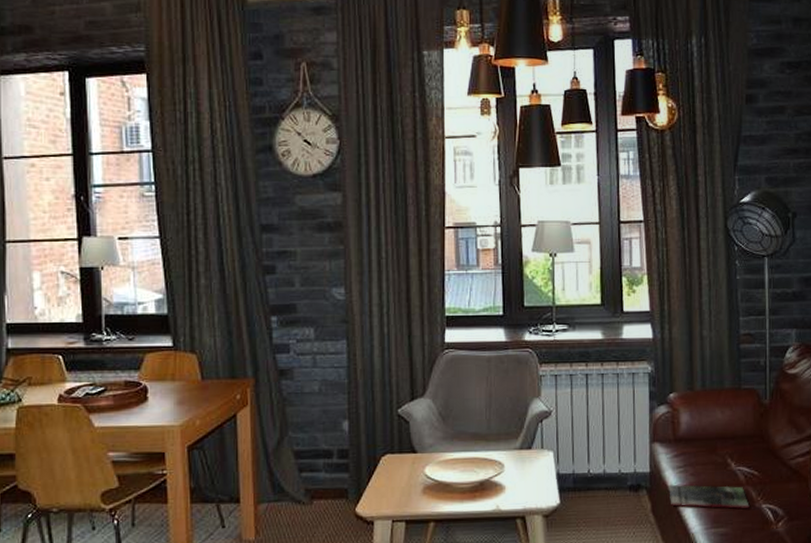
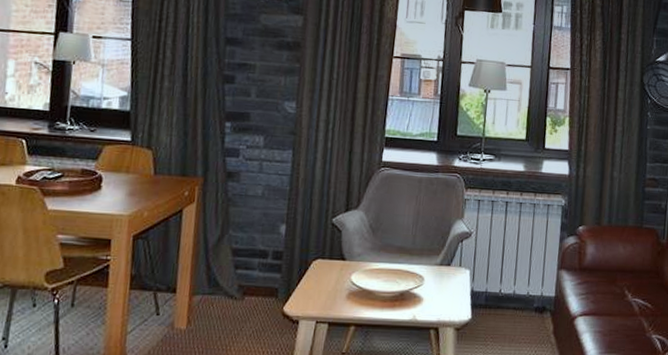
magazine: present [669,484,750,509] -> none [570,309,641,337]

